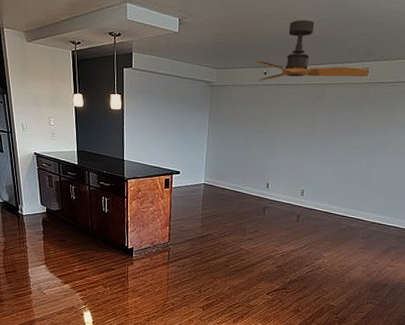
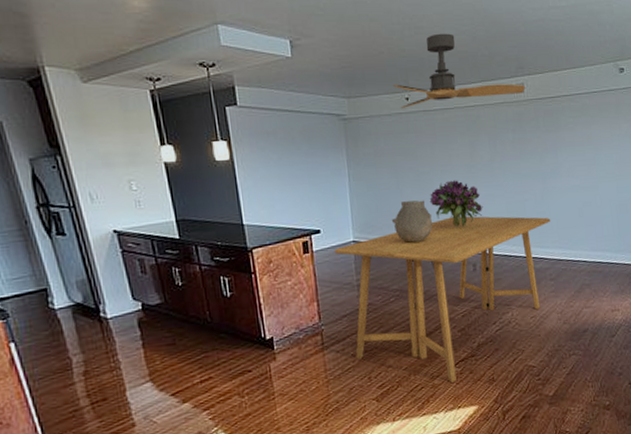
dining table: none [188,174,372,306] -> present [334,216,551,383]
ceramic pot: none [236,157,270,192] -> present [391,200,433,243]
bouquet: none [270,144,314,184] -> present [429,180,483,227]

